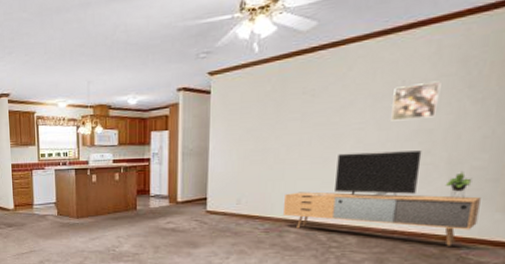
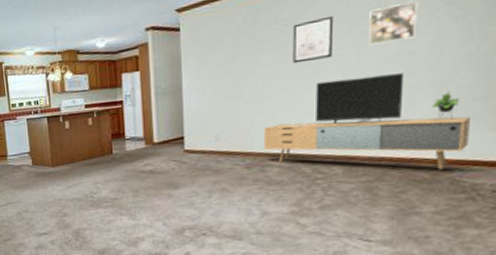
wall art: none [317,90,360,134] -> present [293,15,334,64]

